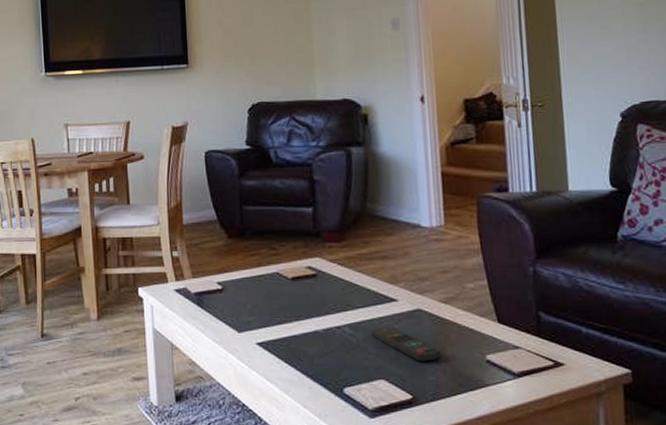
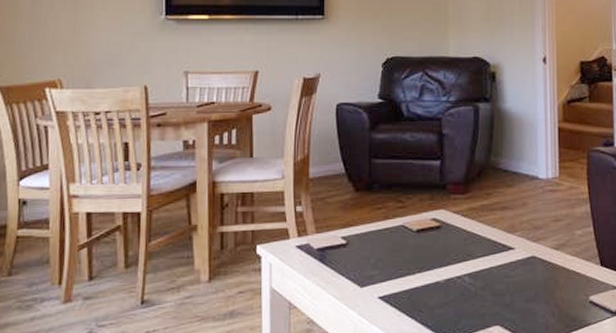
remote control: present [372,326,441,361] -> none [490,273,551,306]

